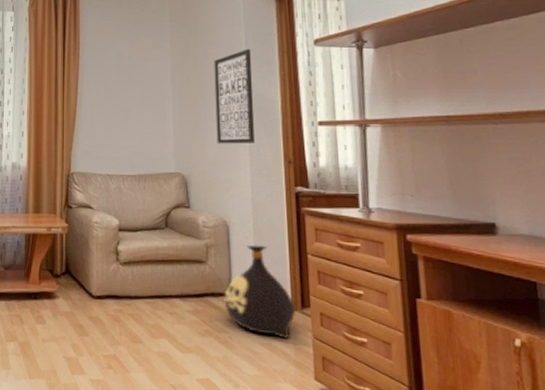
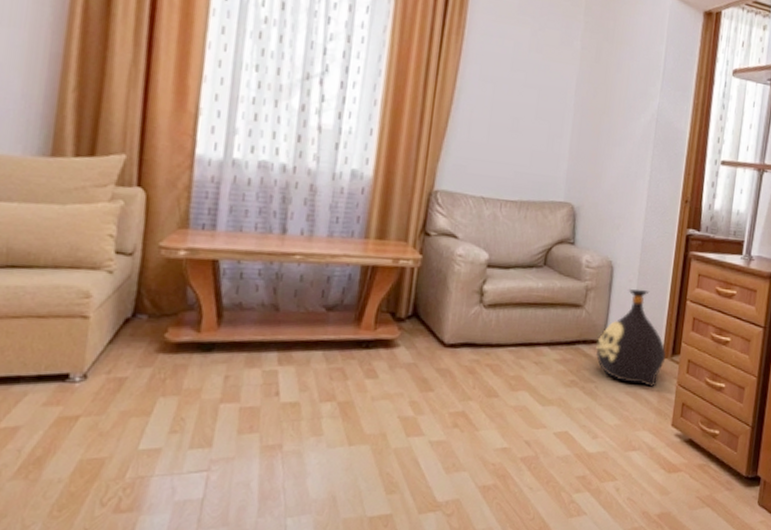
wall art: present [214,48,255,144] -> none [615,66,669,177]

